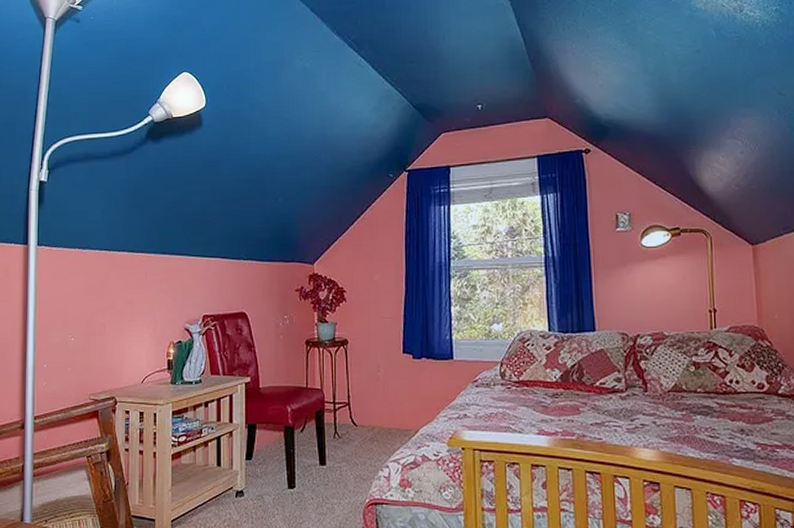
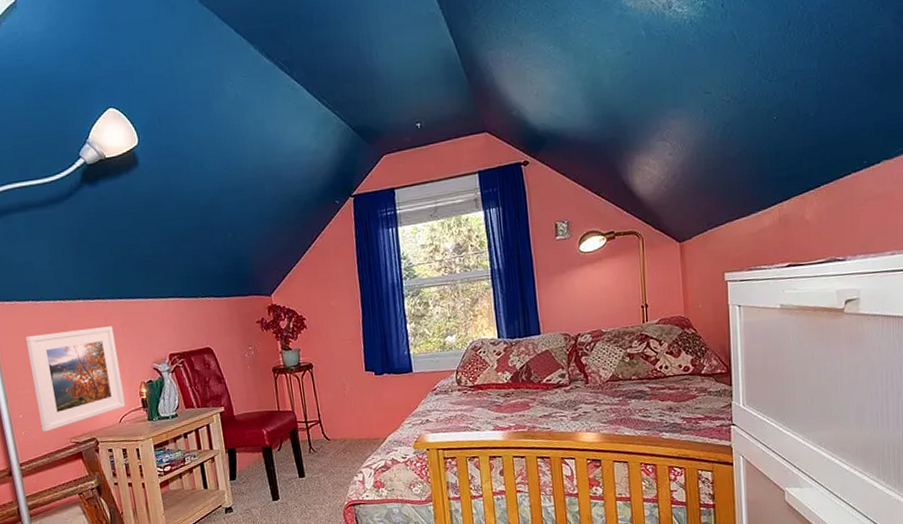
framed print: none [63,281,152,385] -> present [26,326,126,432]

